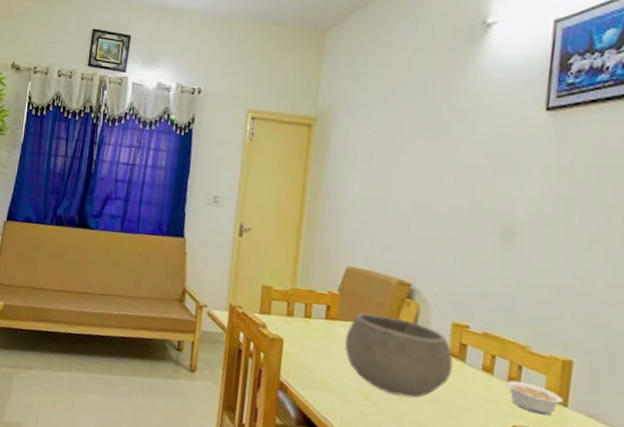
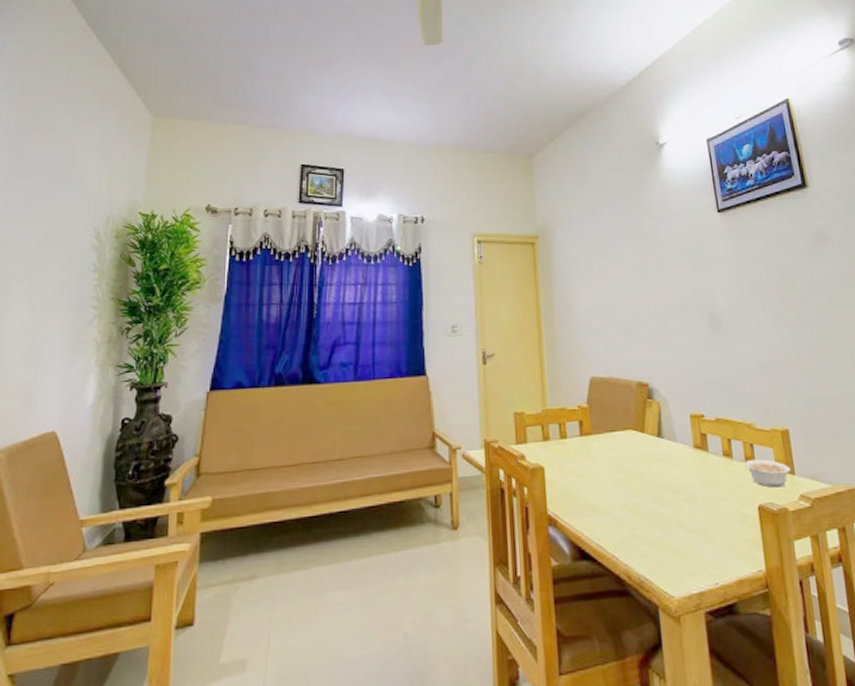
bowl: present [344,312,454,398] -> none [601,420,700,501]

